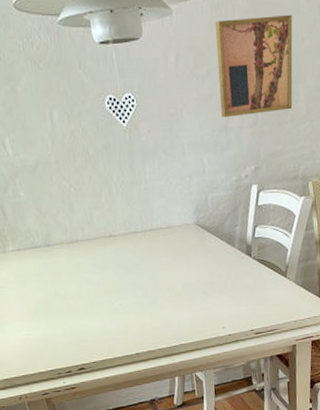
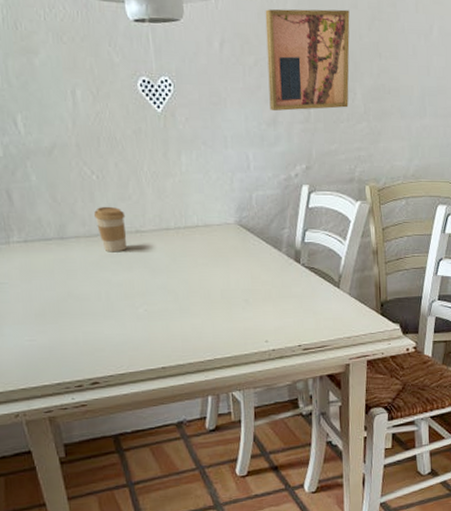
coffee cup: none [74,214,103,256] -> present [94,206,128,252]

